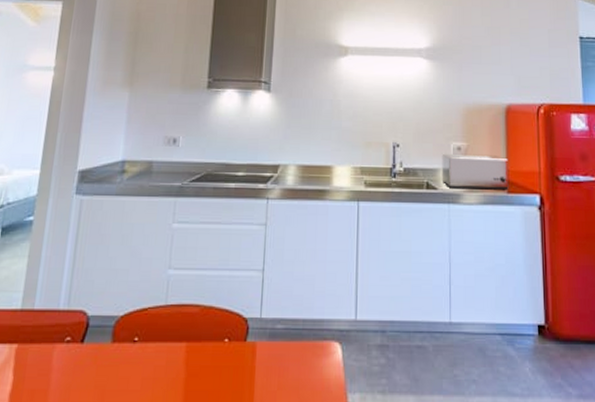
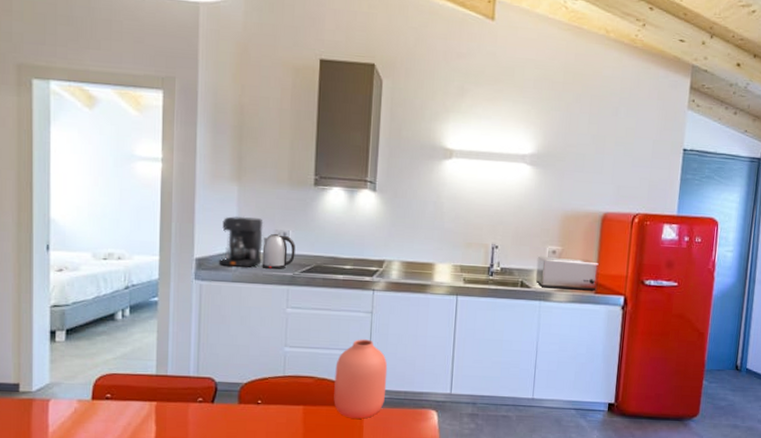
coffee maker: none [102,124,153,178] -> present [218,216,263,267]
kettle: none [148,140,186,179] -> present [262,233,296,269]
vase: none [221,256,284,357] -> present [334,339,388,419]

